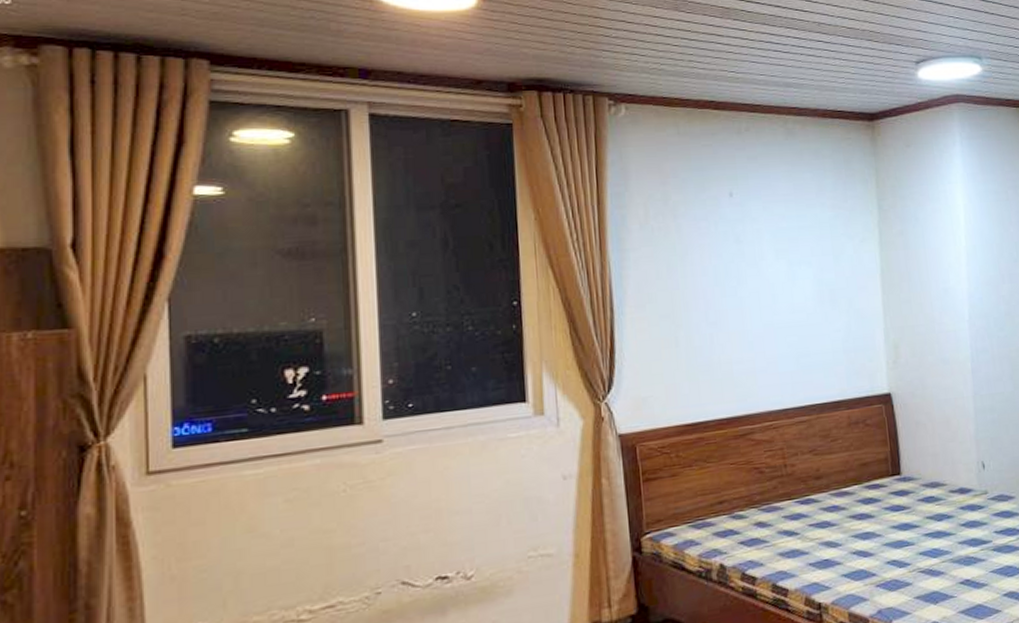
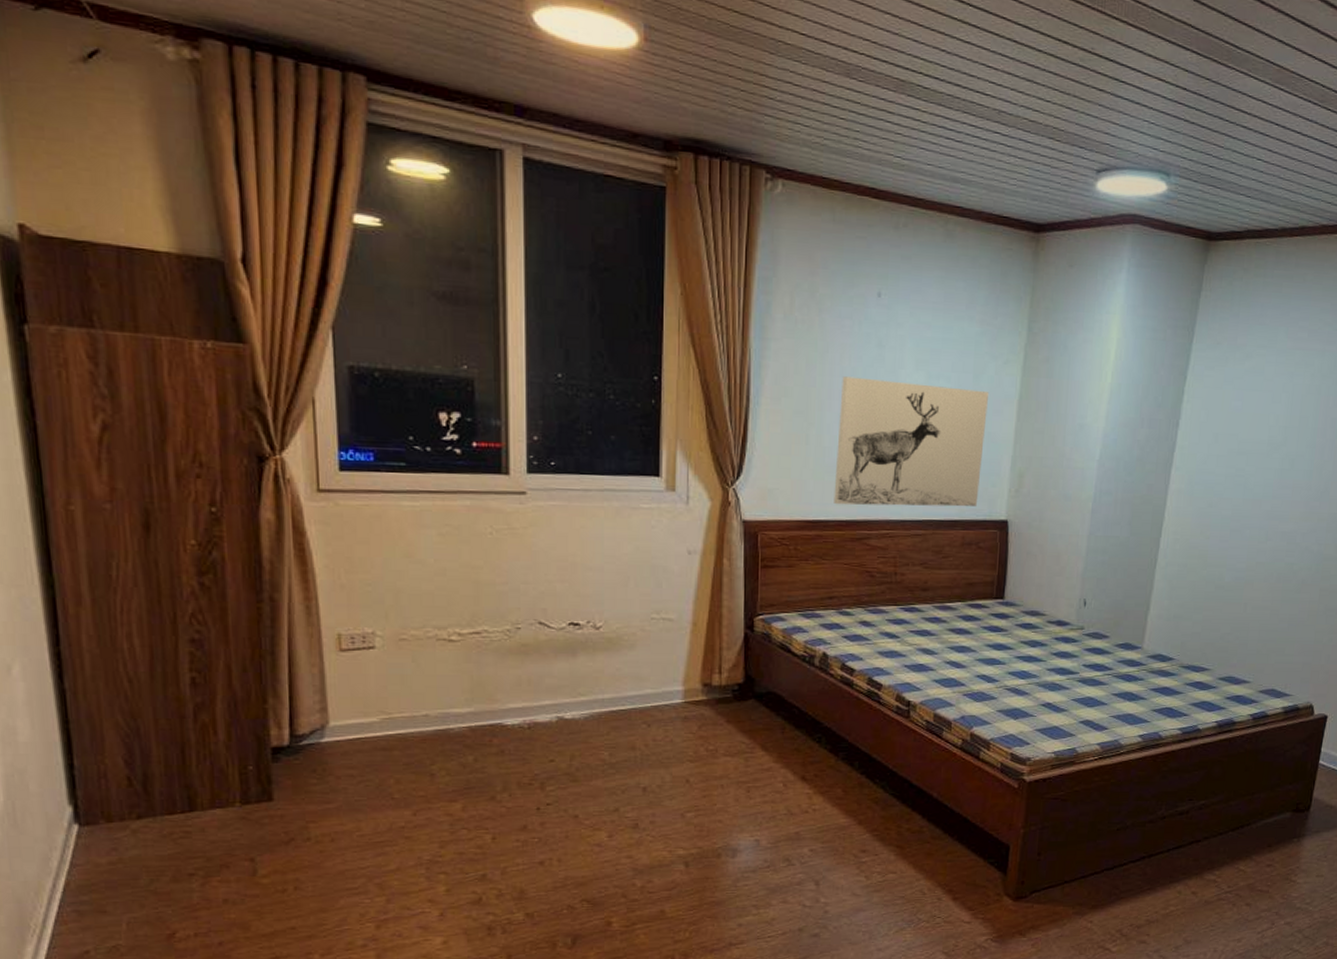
wall art: none [704,270,858,404] -> present [834,376,990,507]

